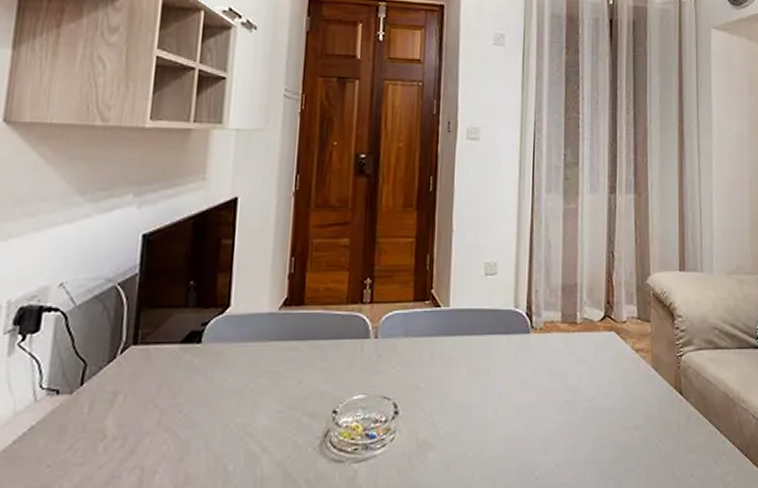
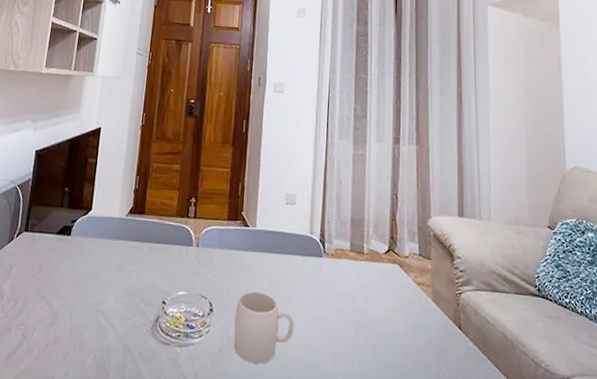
mug: none [425,383,498,468] -> present [233,291,294,364]

